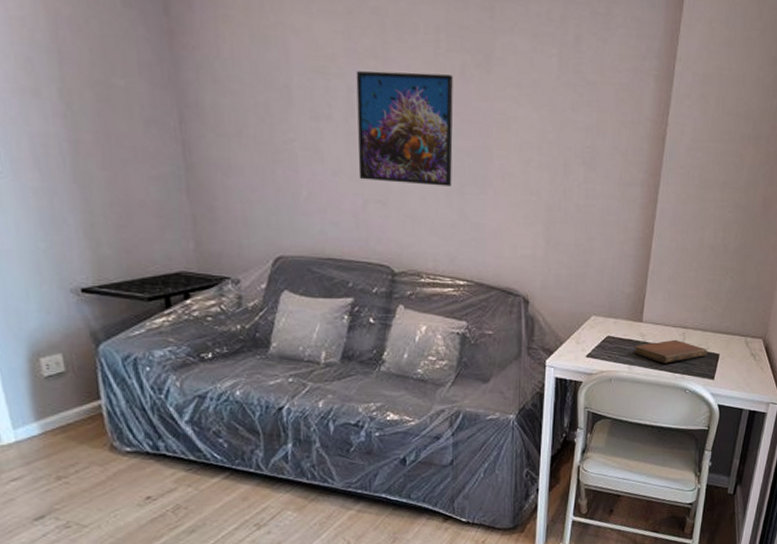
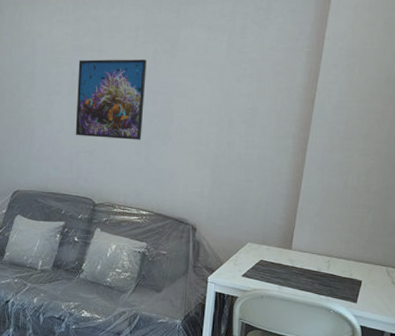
notebook: present [634,339,707,364] -> none [283,265,350,286]

